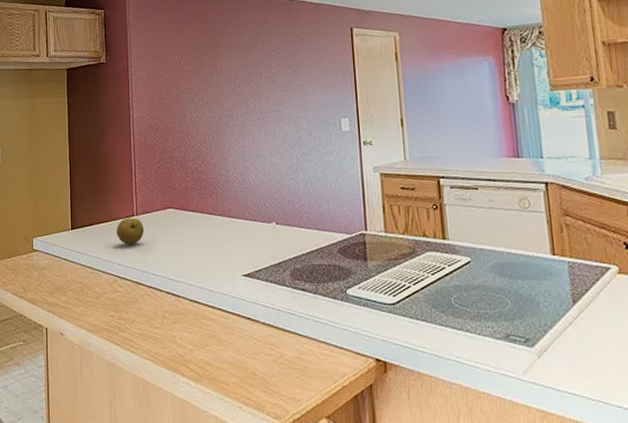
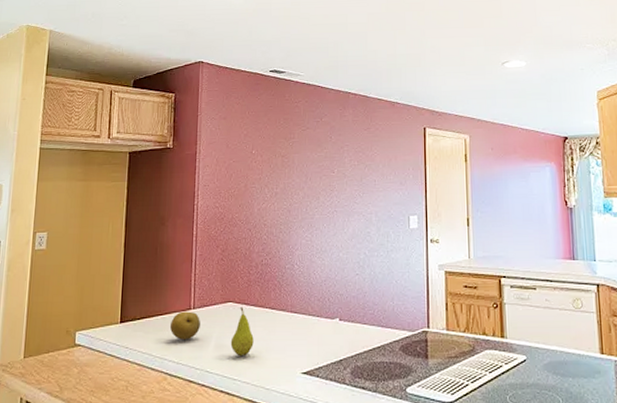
fruit: none [173,213,195,260] -> present [230,308,254,357]

